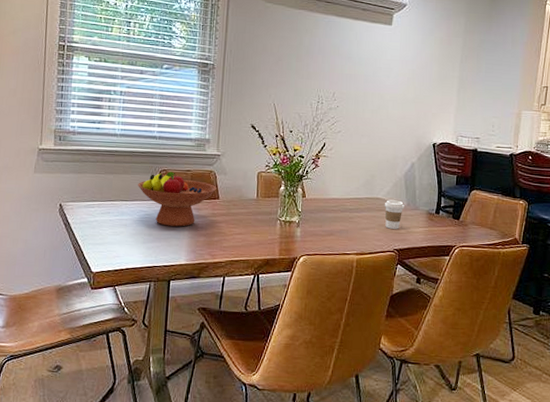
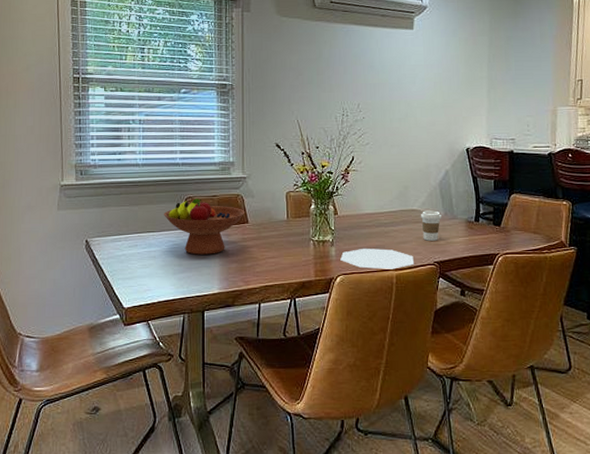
plate: none [305,232,374,254] -> present [340,249,414,270]

